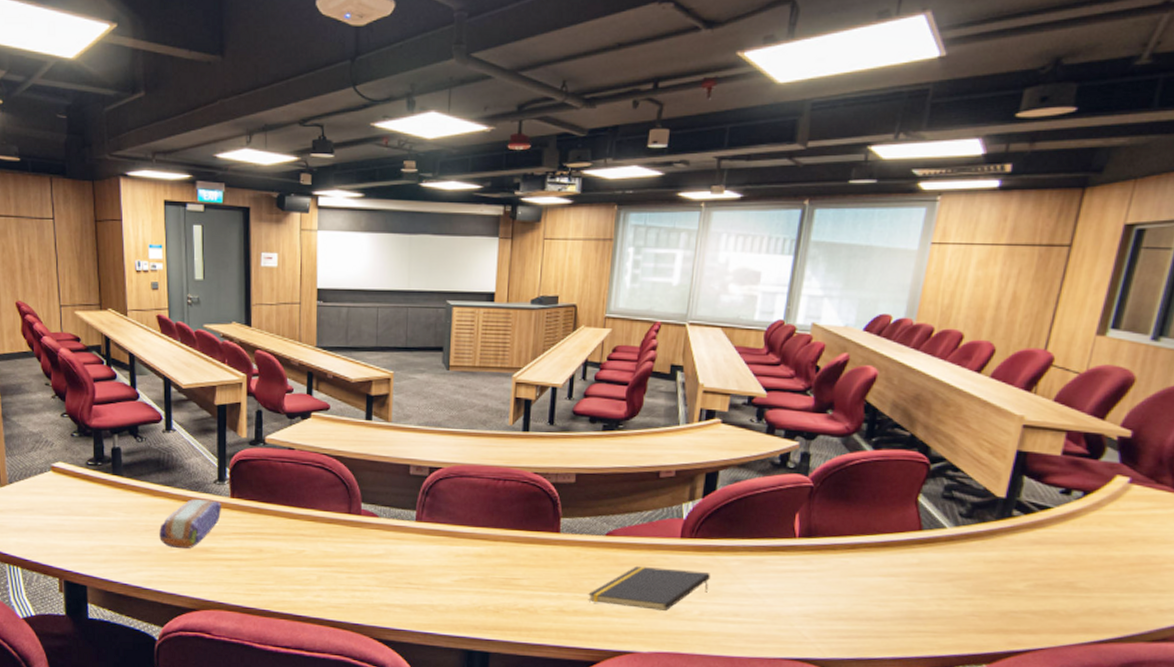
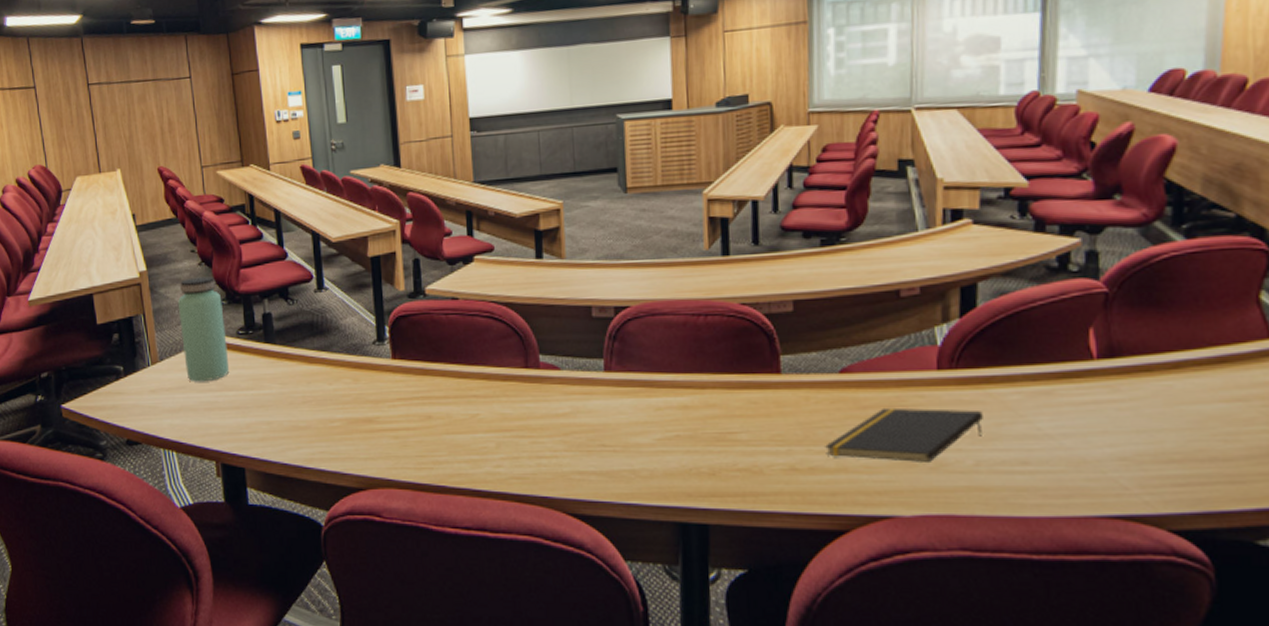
bottle: none [29,409,77,506] -> present [177,276,230,382]
pencil case: present [159,498,221,549] -> none [318,362,383,421]

